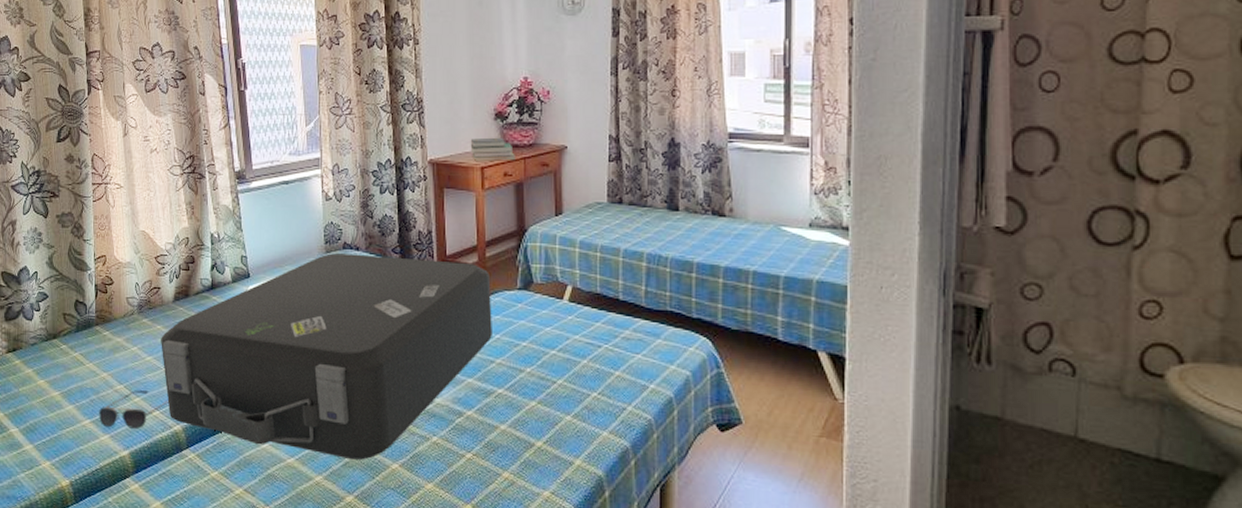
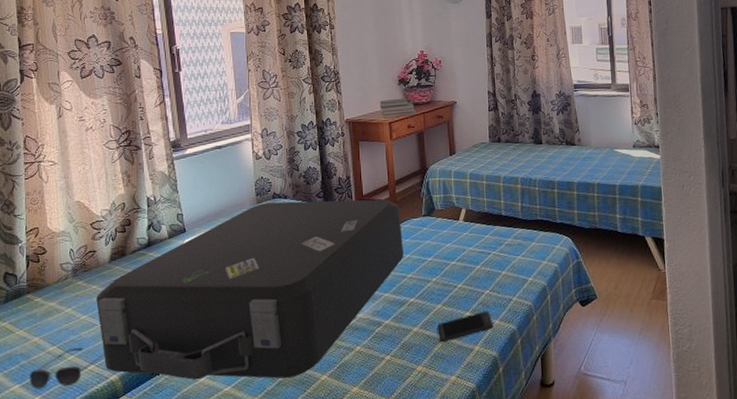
smartphone: none [530,417,600,448] -> present [437,310,493,342]

